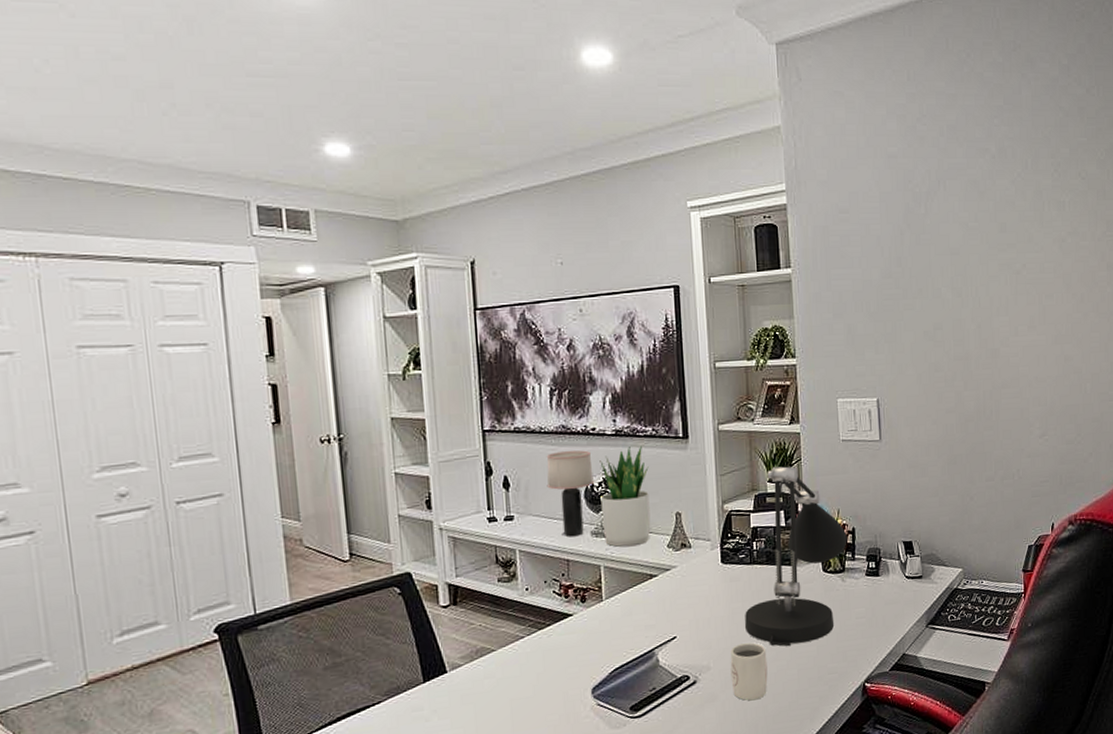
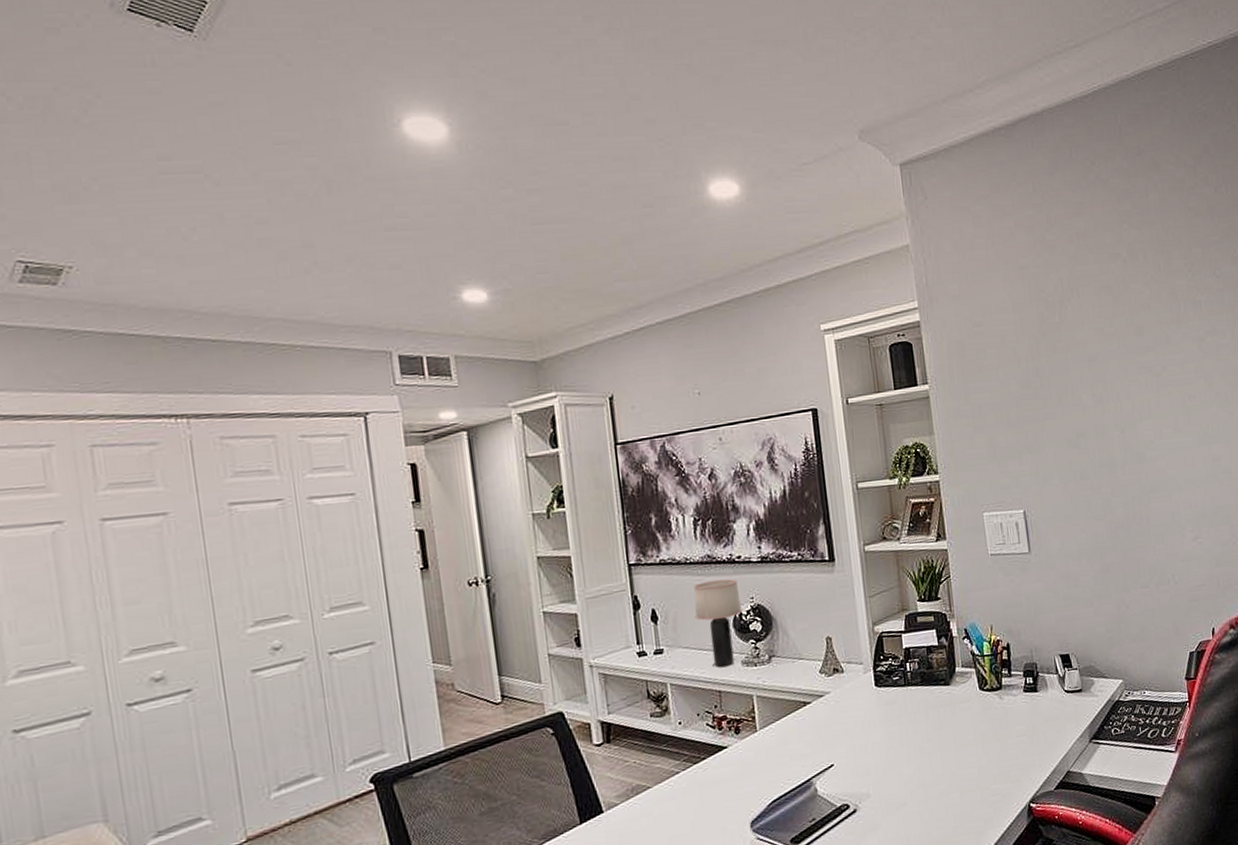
planter: present [600,446,651,547] -> none [747,571,802,676]
mug: present [730,642,768,701] -> none [890,767,930,828]
desk lamp: present [745,466,847,647] -> none [902,584,1003,770]

